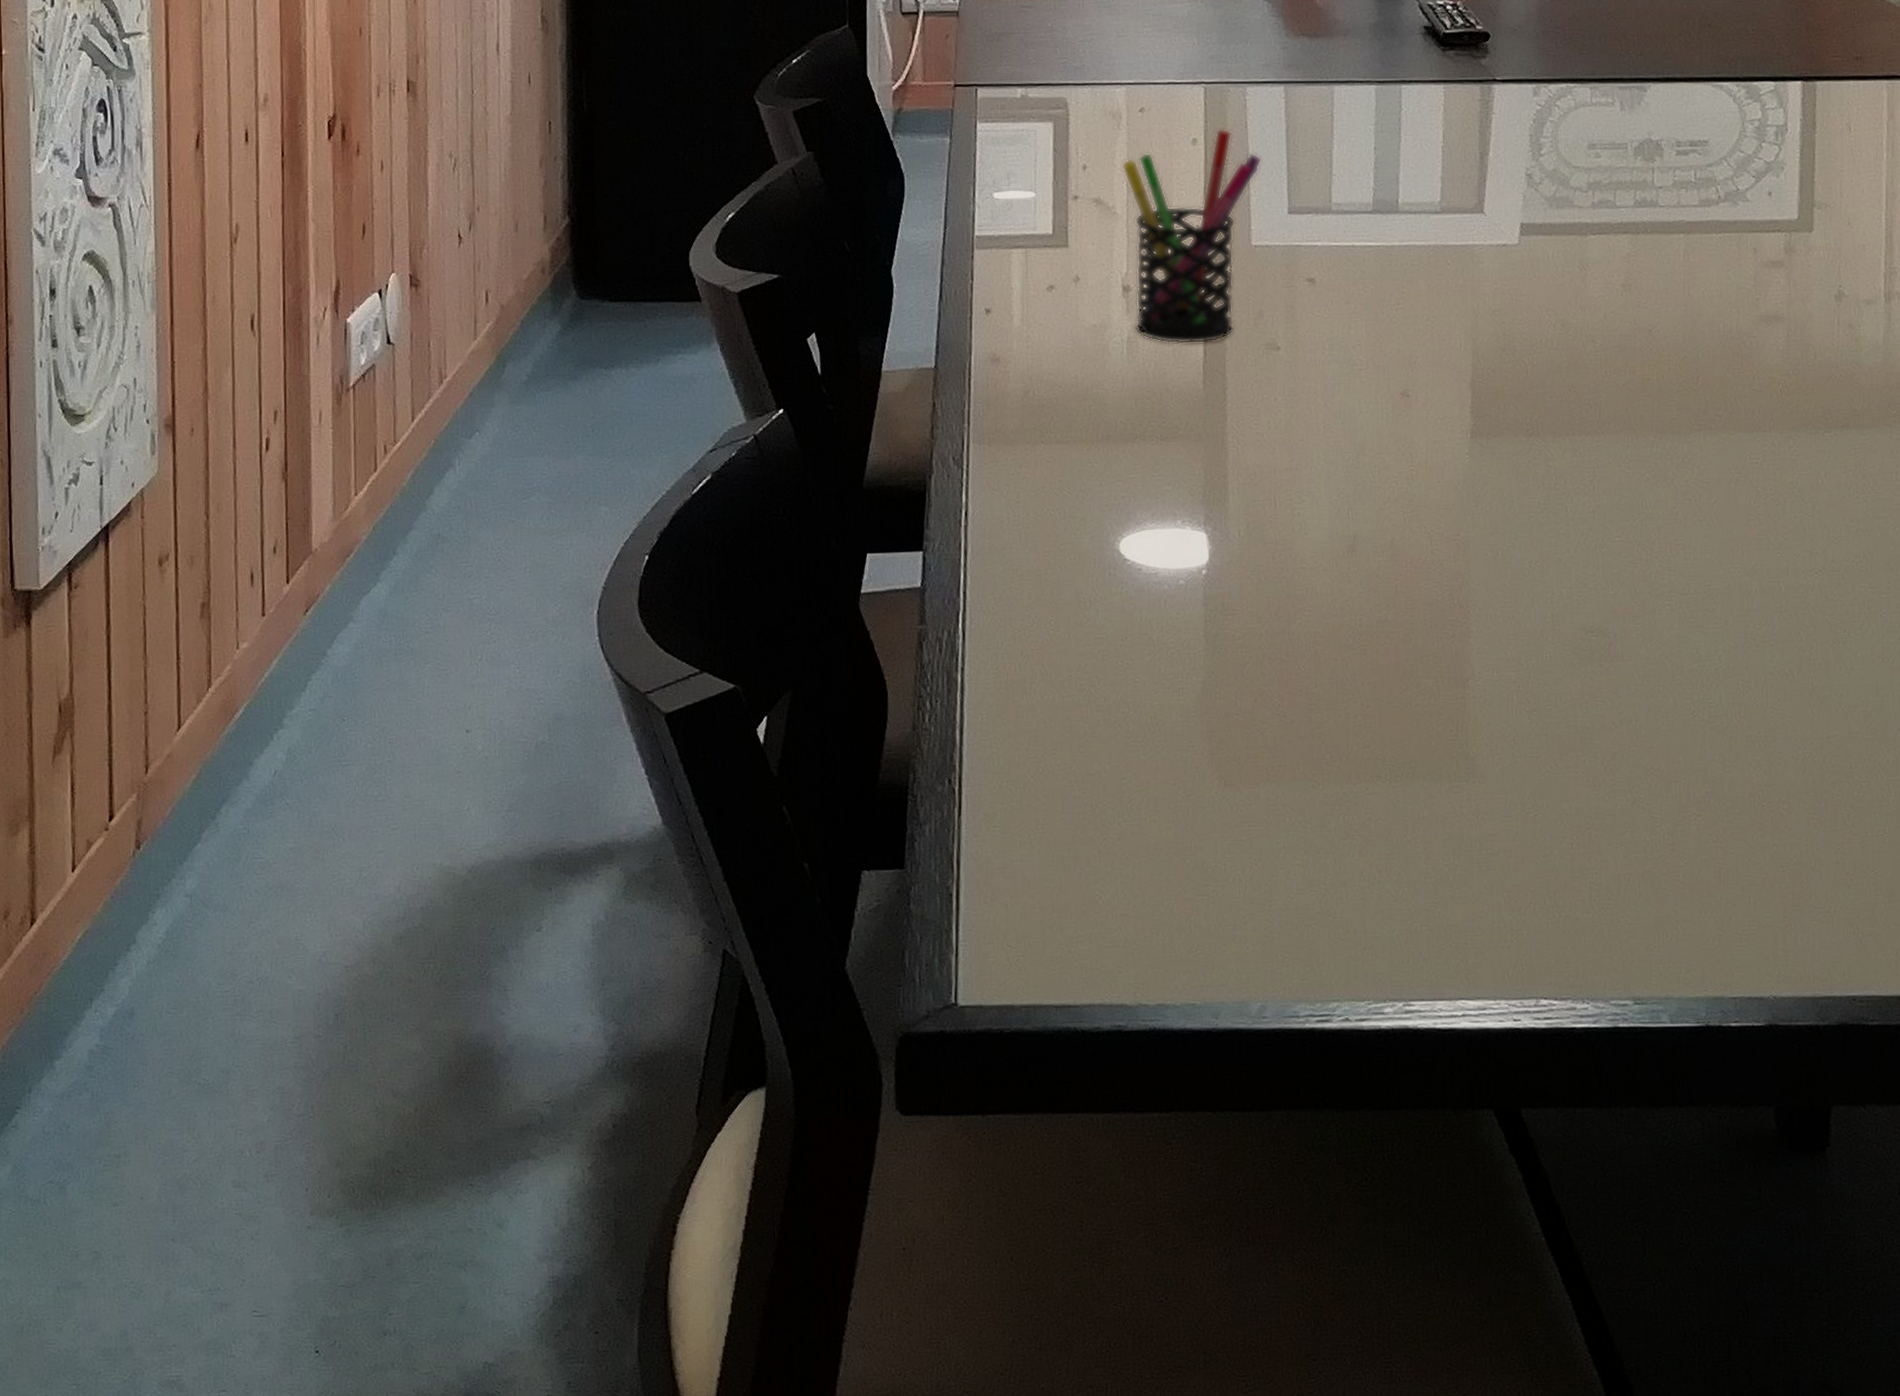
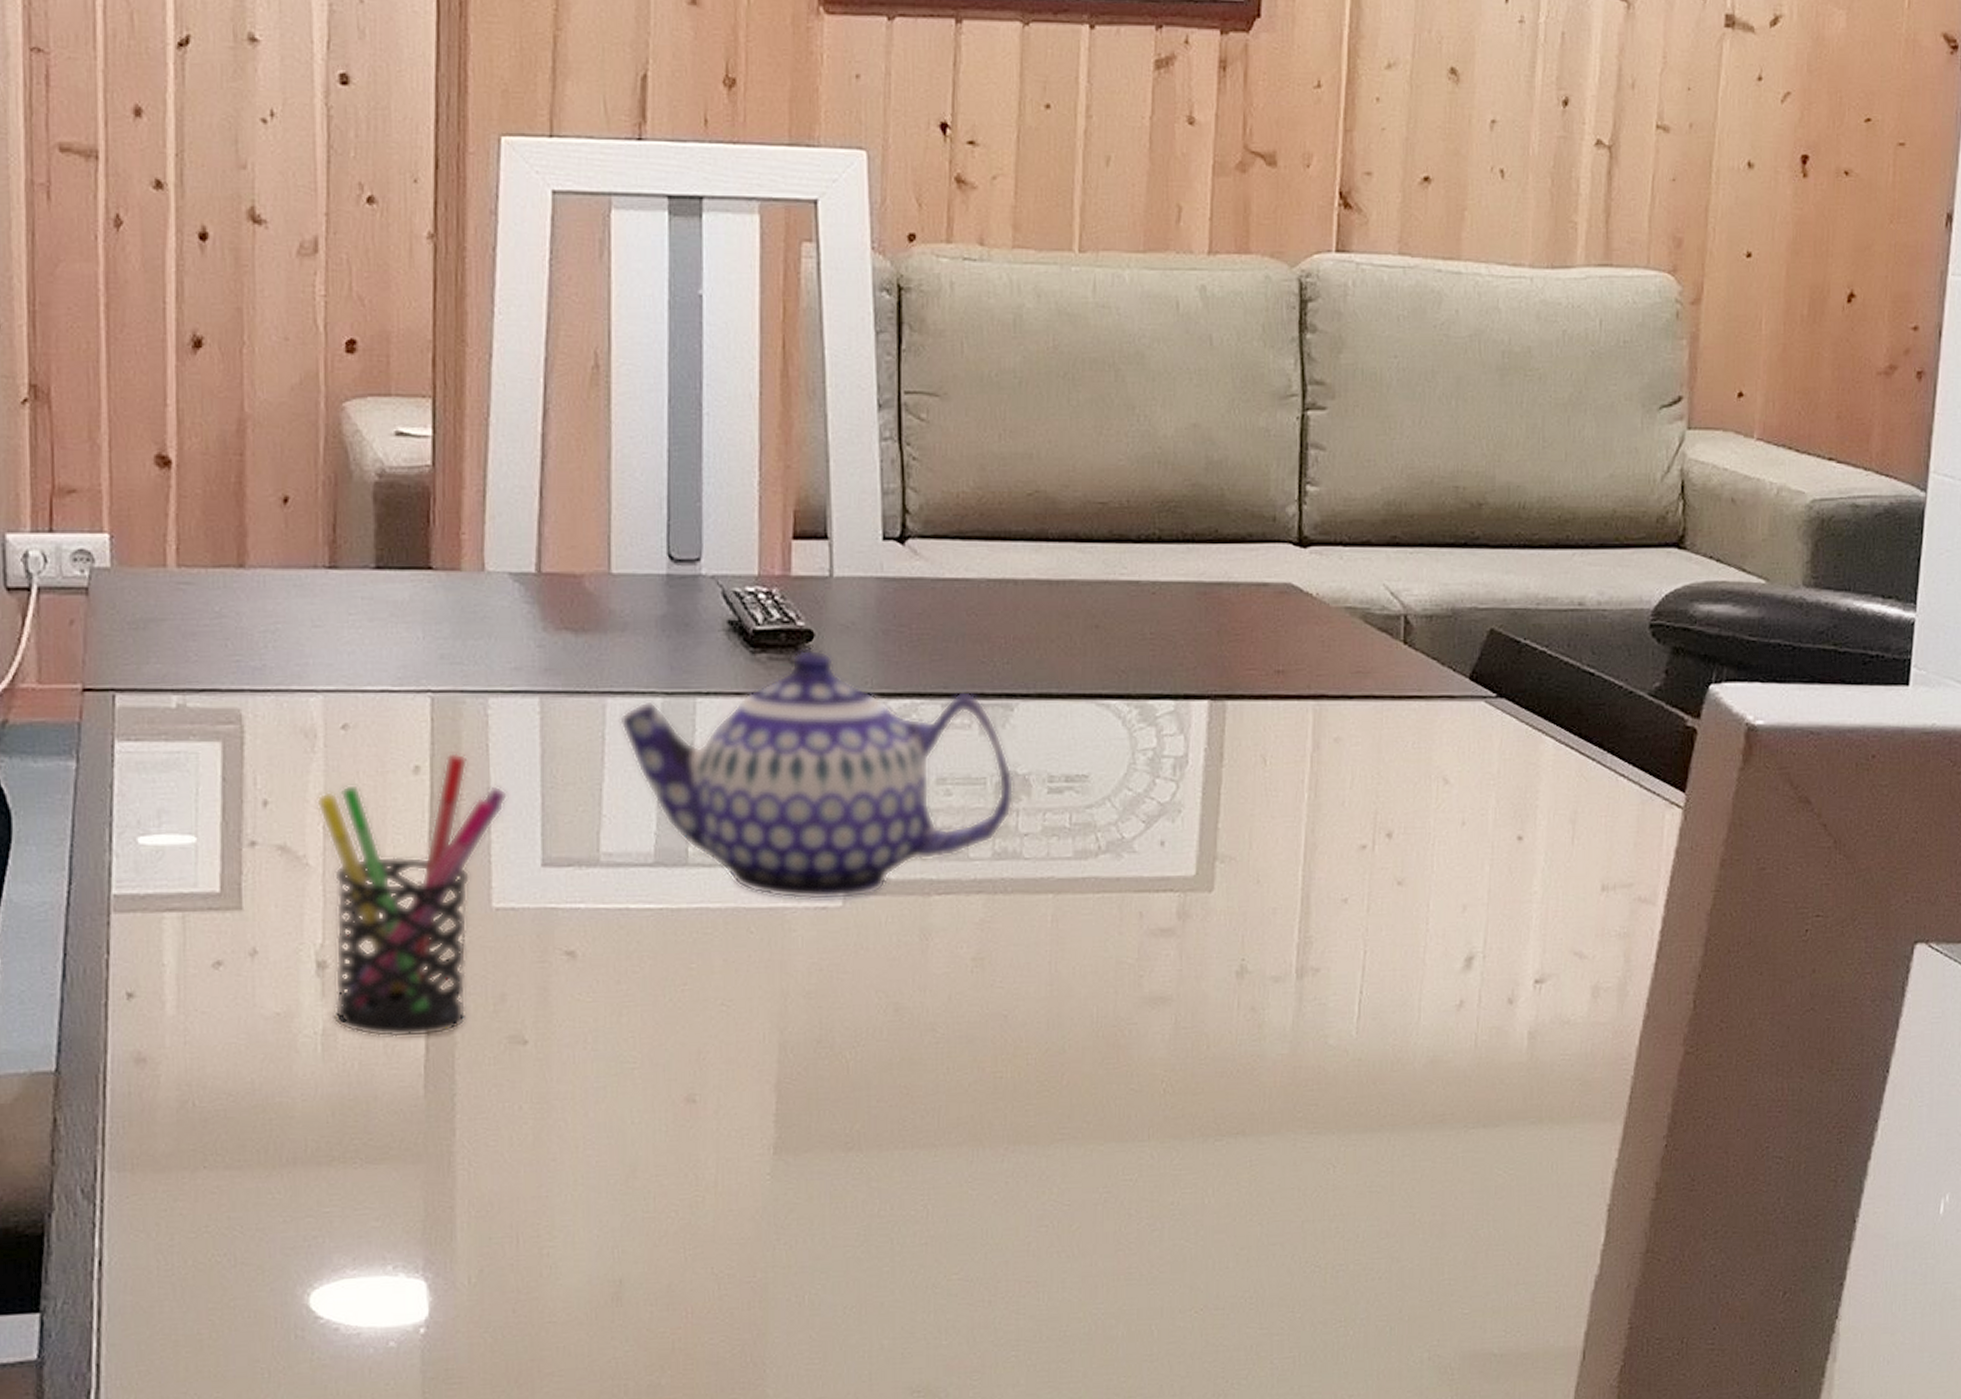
teapot: none [1344,47,1650,240] -> present [620,649,1014,901]

